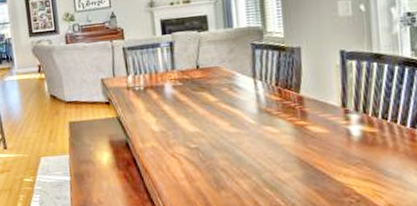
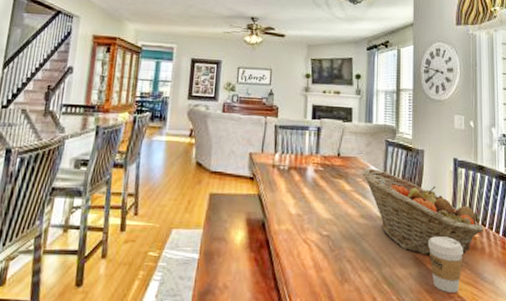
fruit basket: none [227,75,385,157] -> present [362,168,484,255]
coffee cup: none [313,135,359,191] -> present [427,236,463,293]

